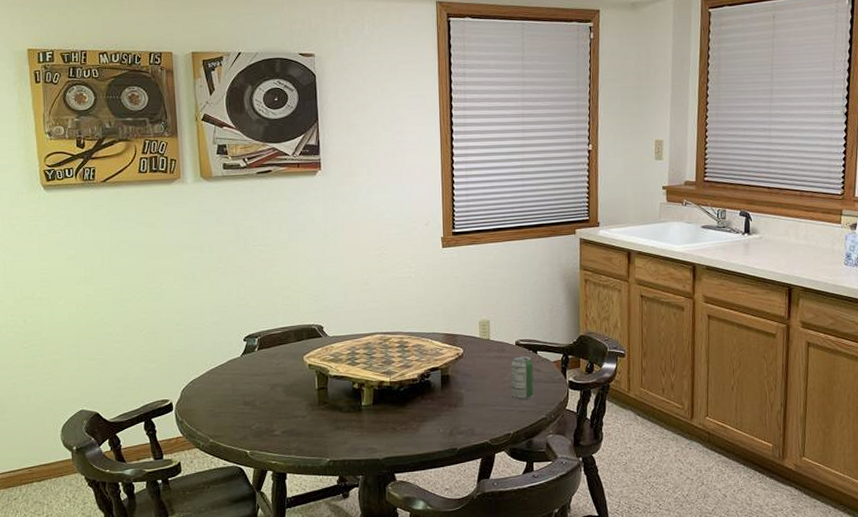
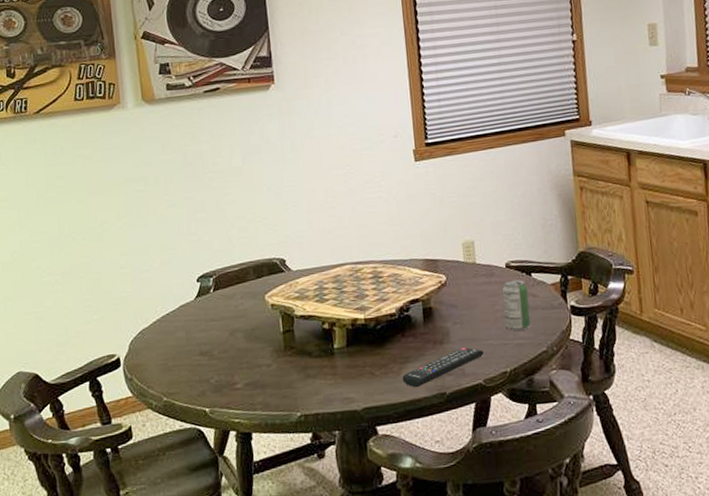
remote control: none [420,410,492,443] -> present [402,346,484,388]

